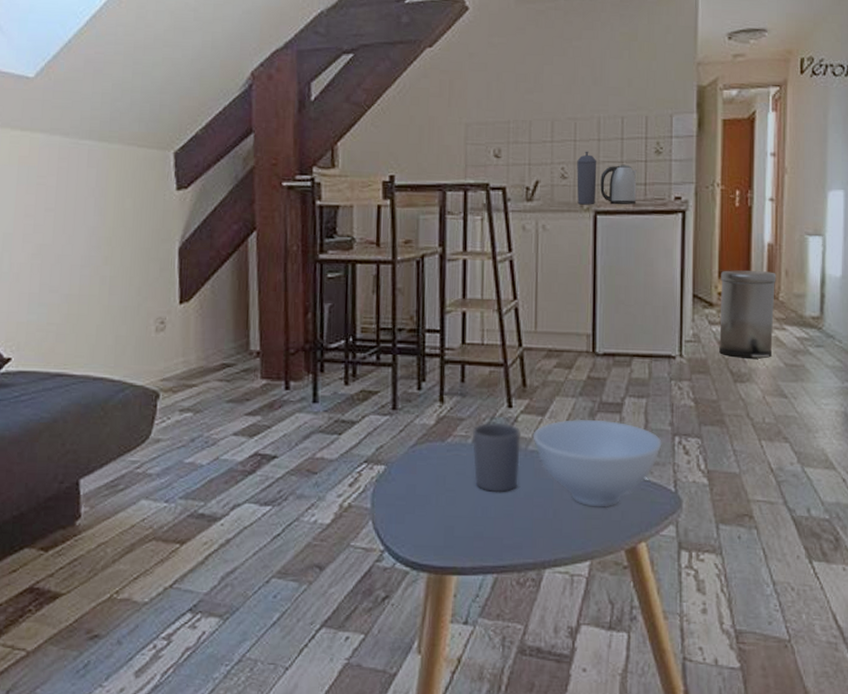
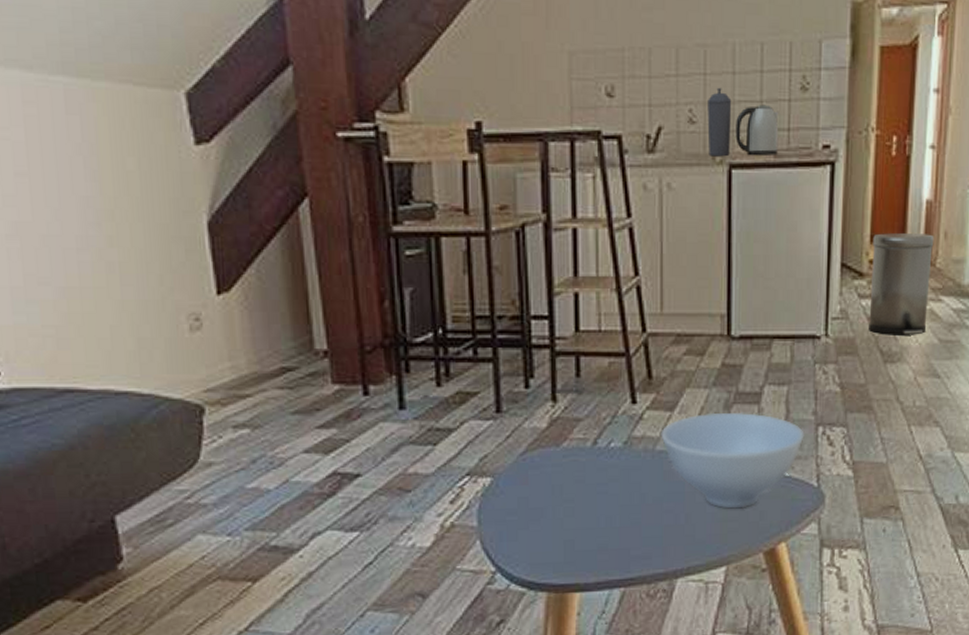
mug: present [472,422,521,493] -> none [591,421,647,501]

